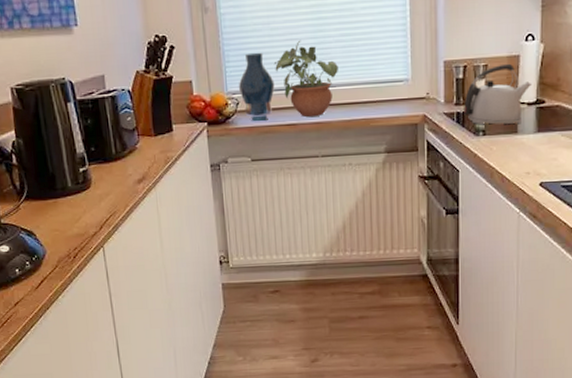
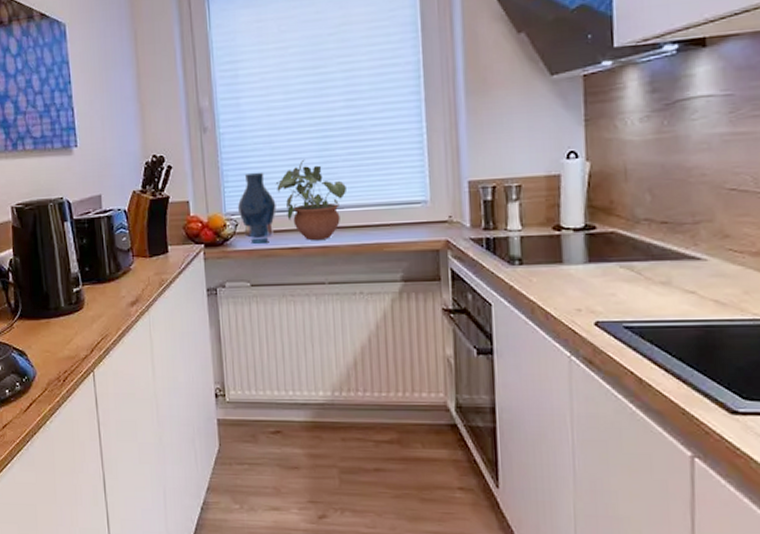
kettle: present [463,63,531,125] -> none [493,183,577,253]

